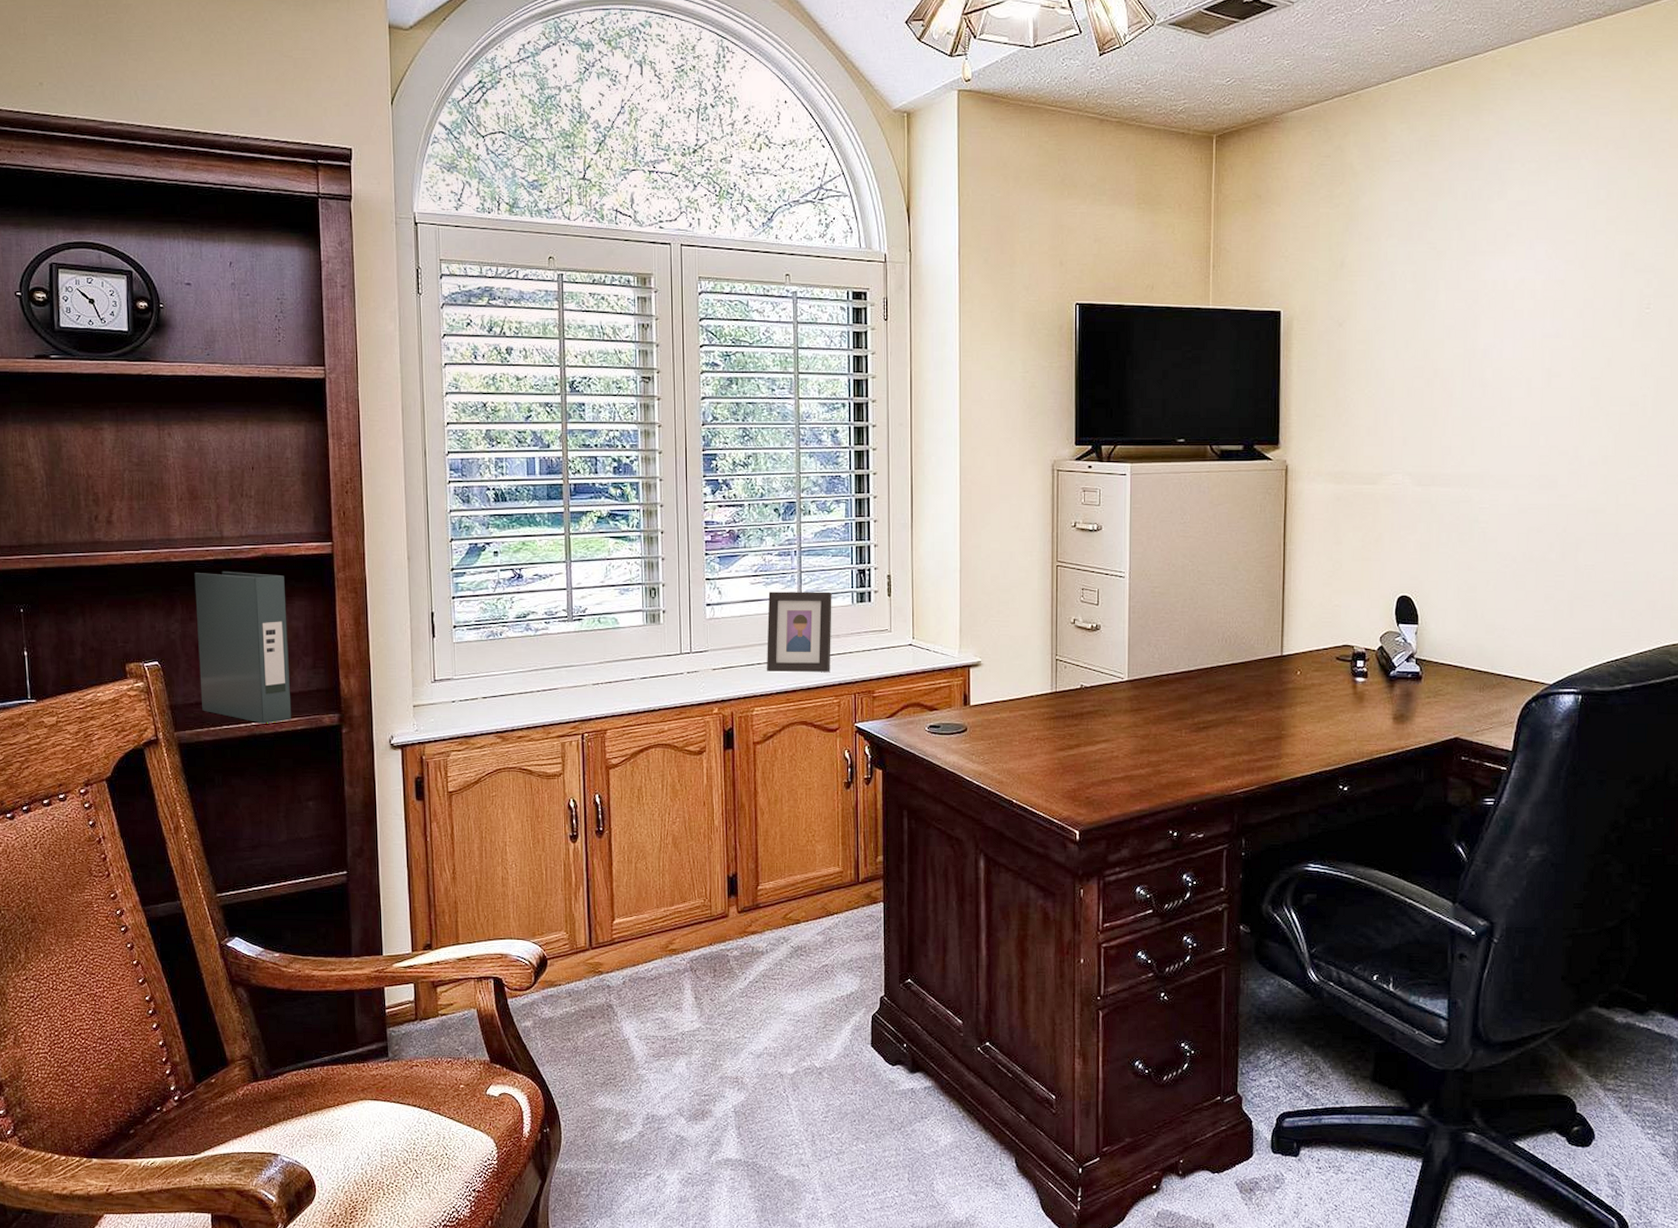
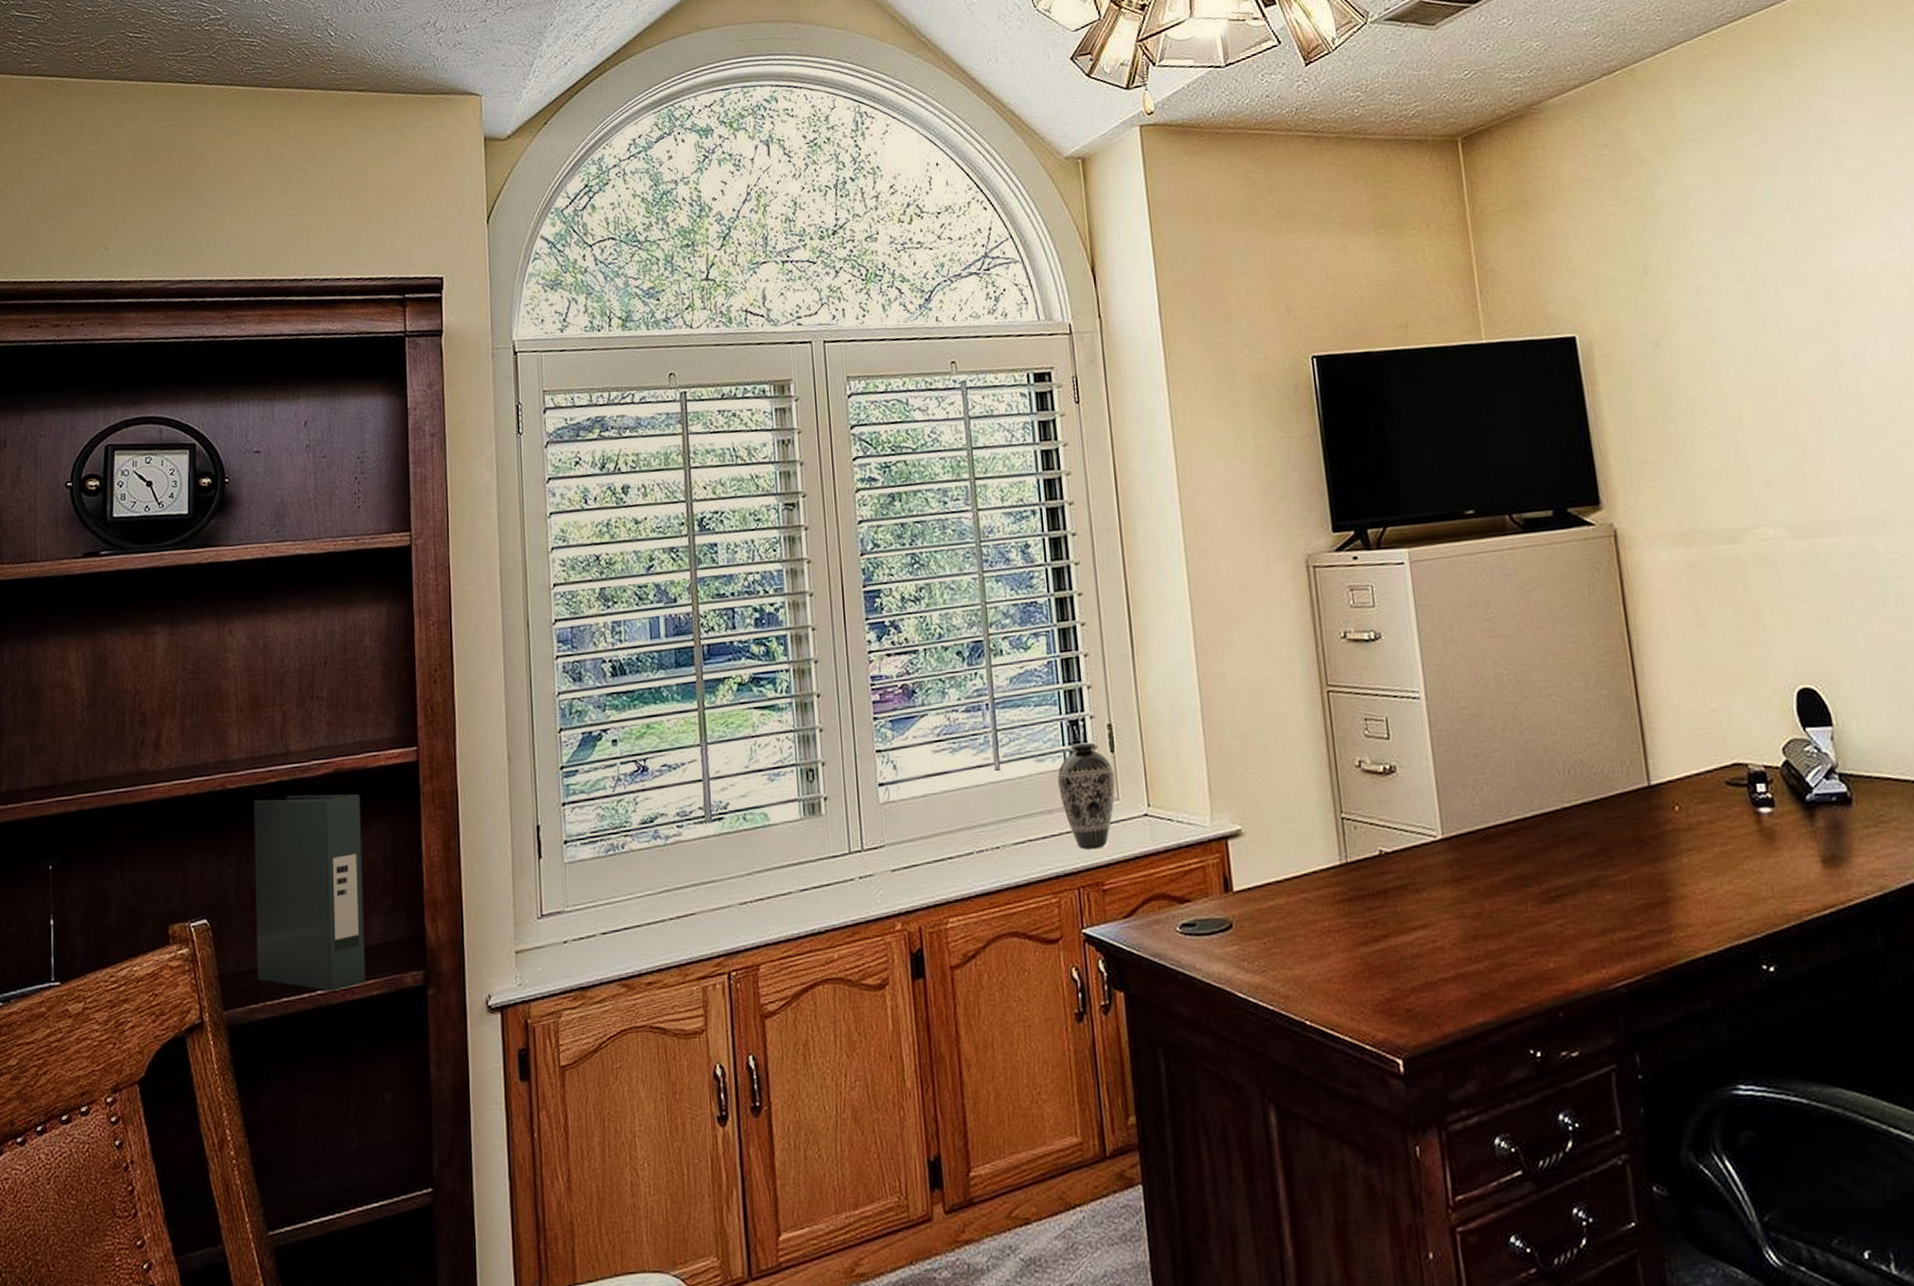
picture frame: present [767,592,832,673] -> none [956,753,1044,867]
decorative vase: none [845,587,890,666] -> present [1057,742,1116,850]

